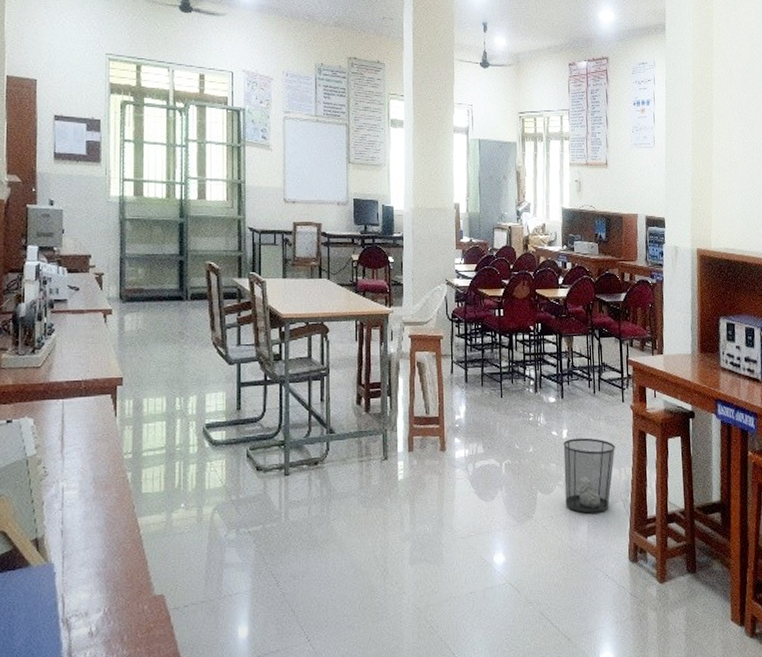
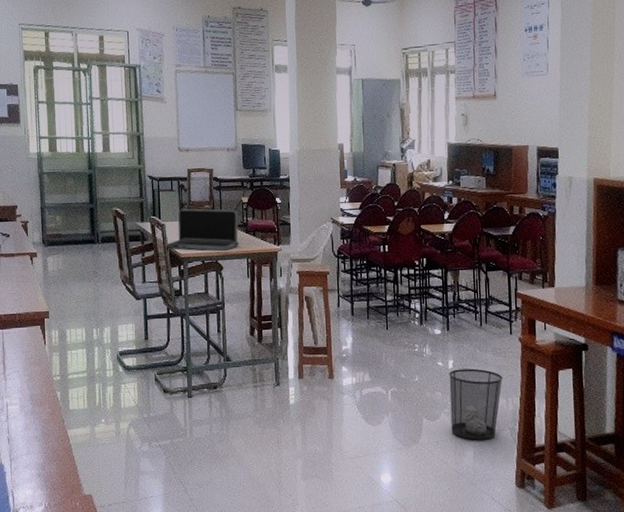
laptop: none [267,265,347,312] -> present [167,208,239,251]

